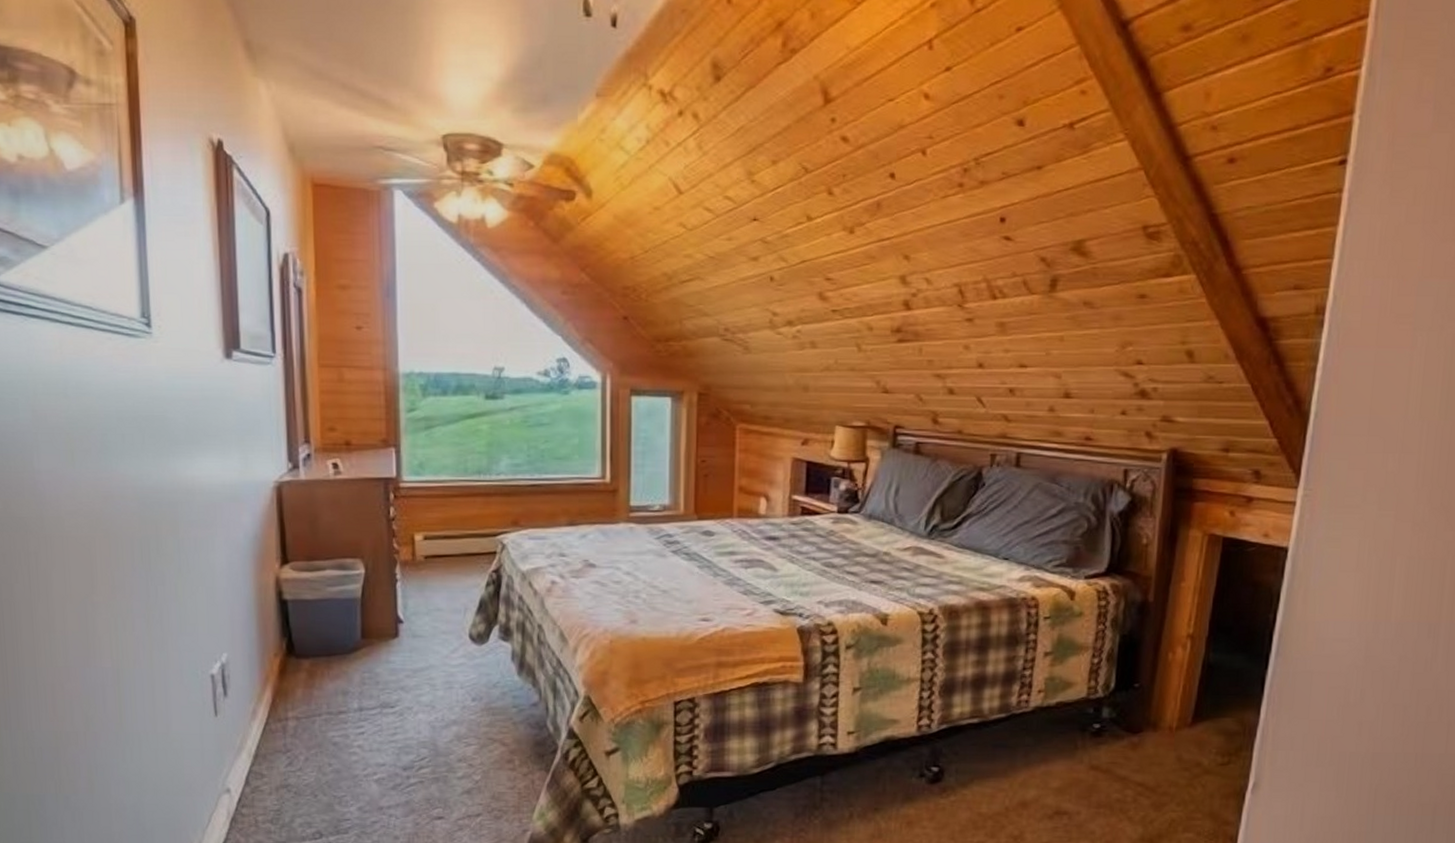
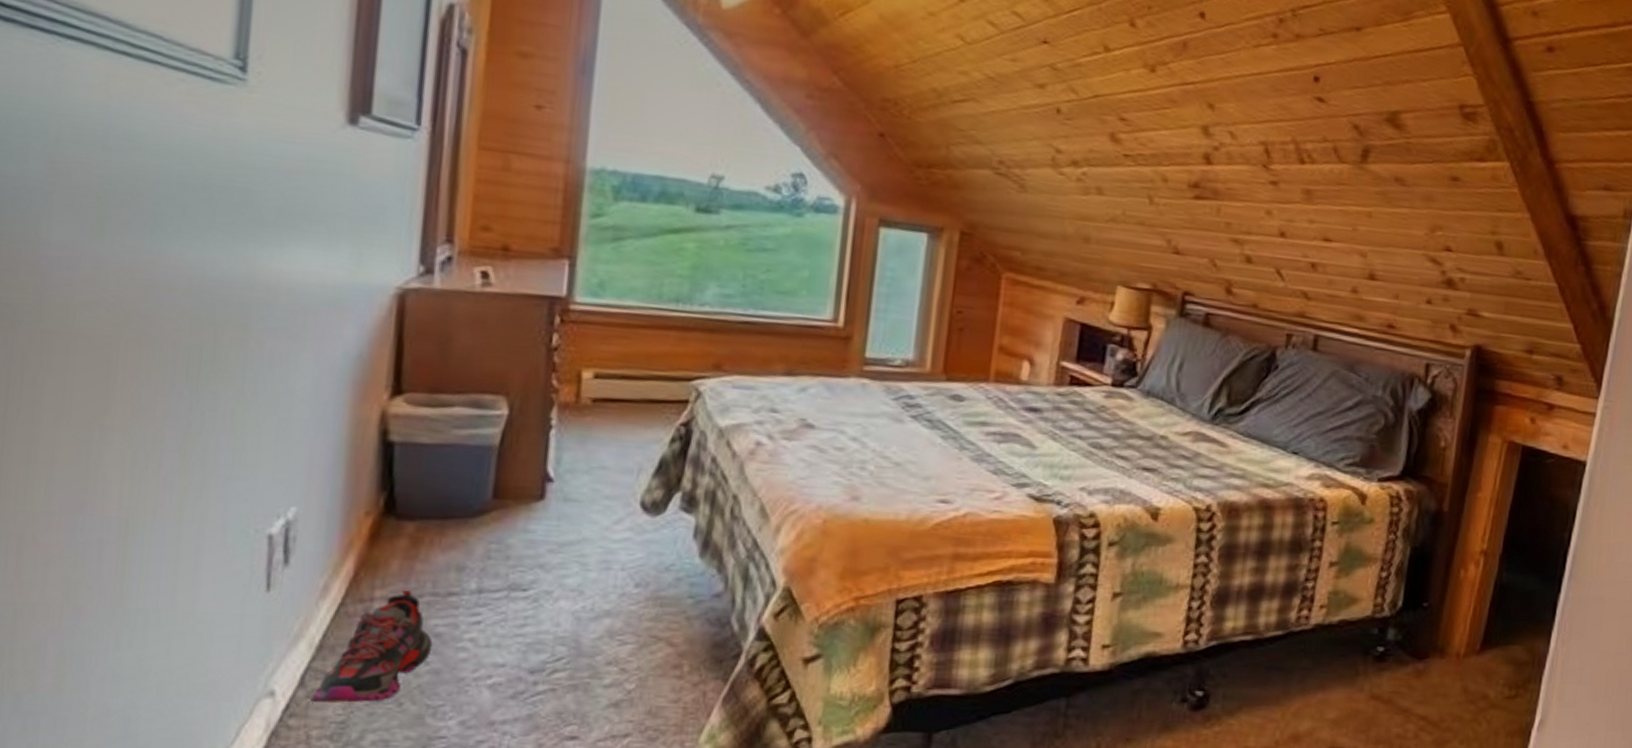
athletic shoe: none [254,711,333,797] -> present [310,590,433,703]

